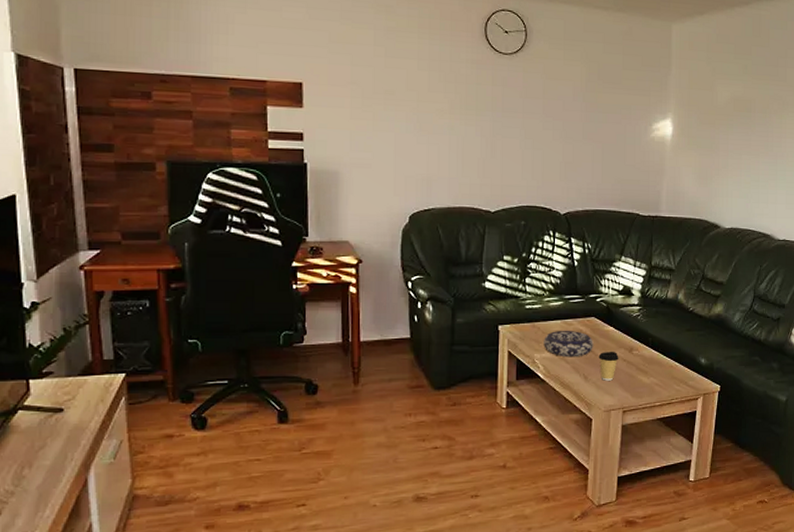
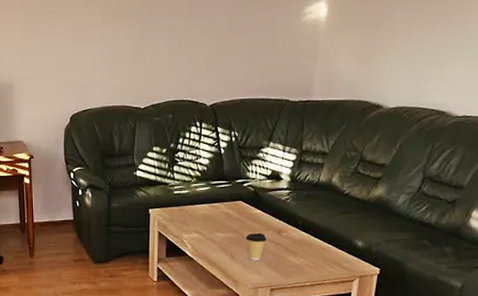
decorative bowl: present [544,330,594,358] -> none [191,213,241,238]

